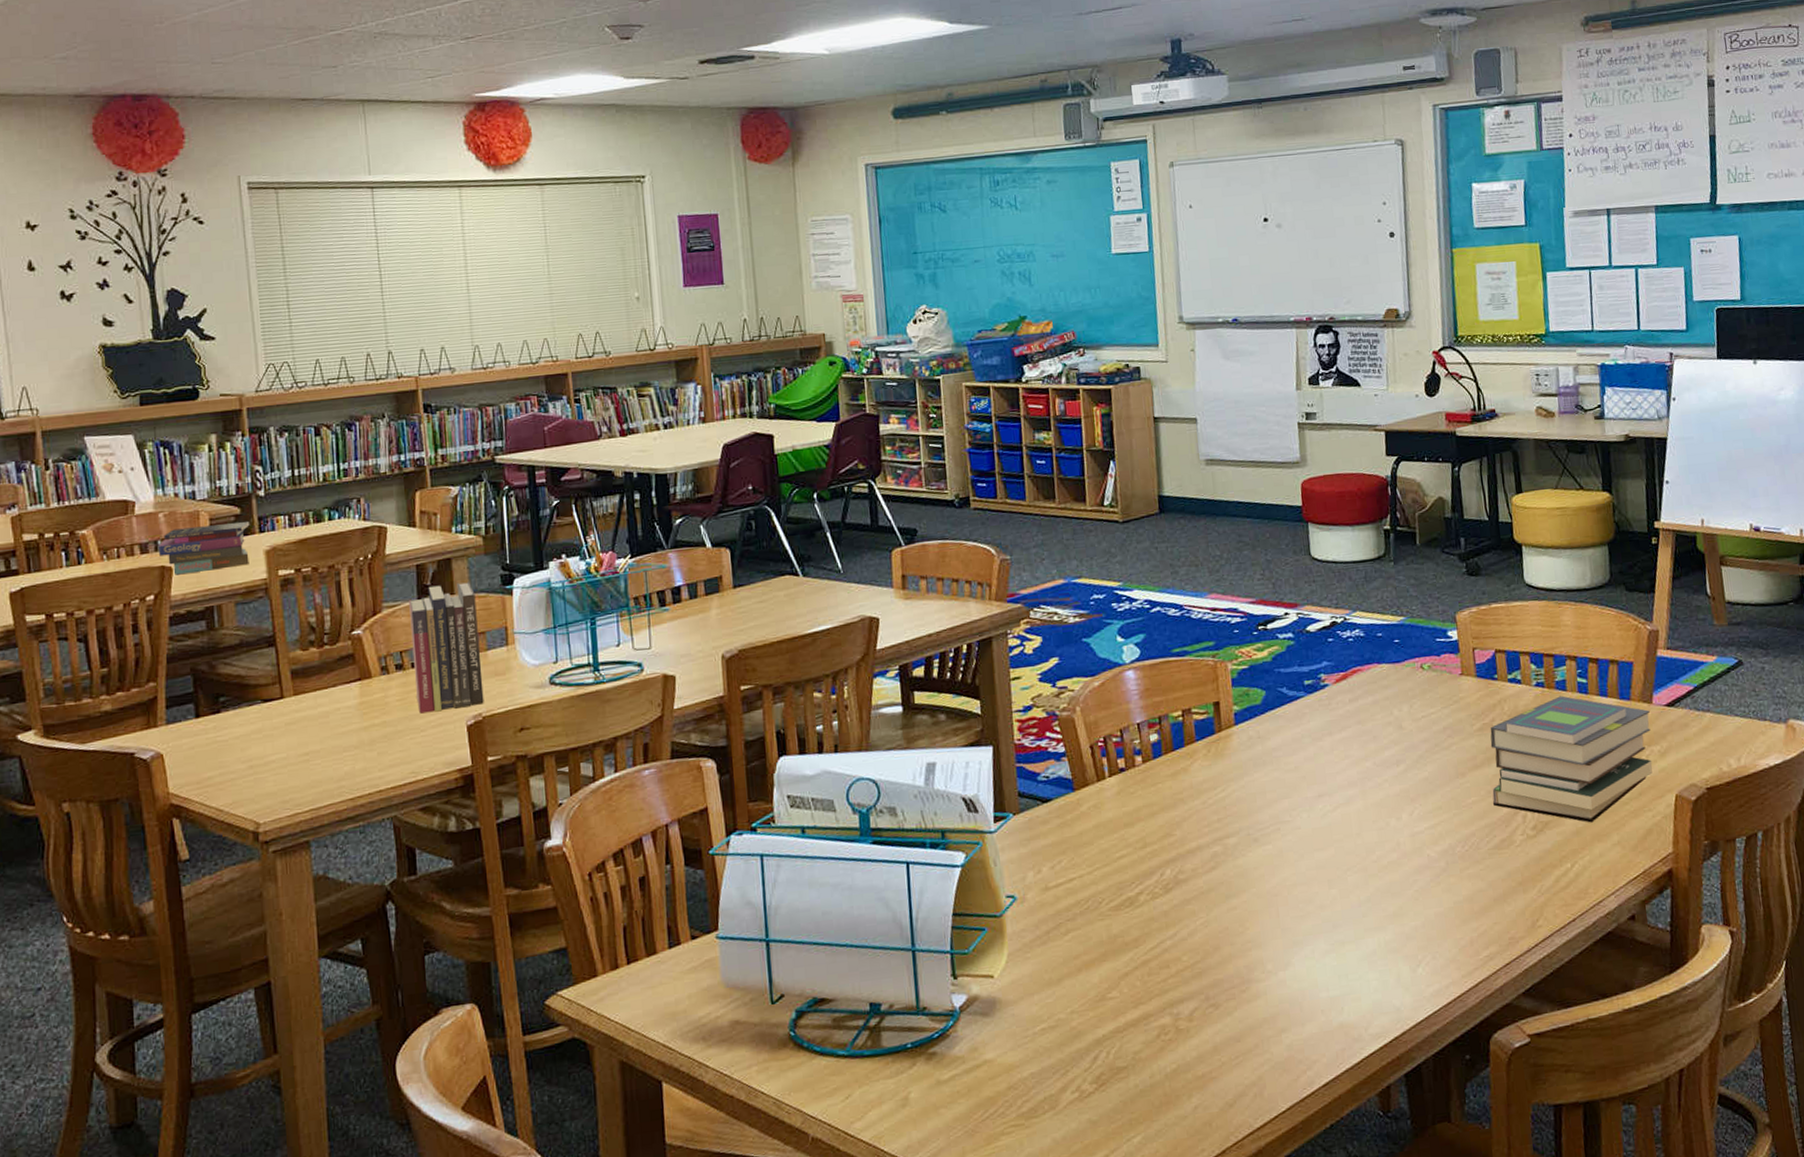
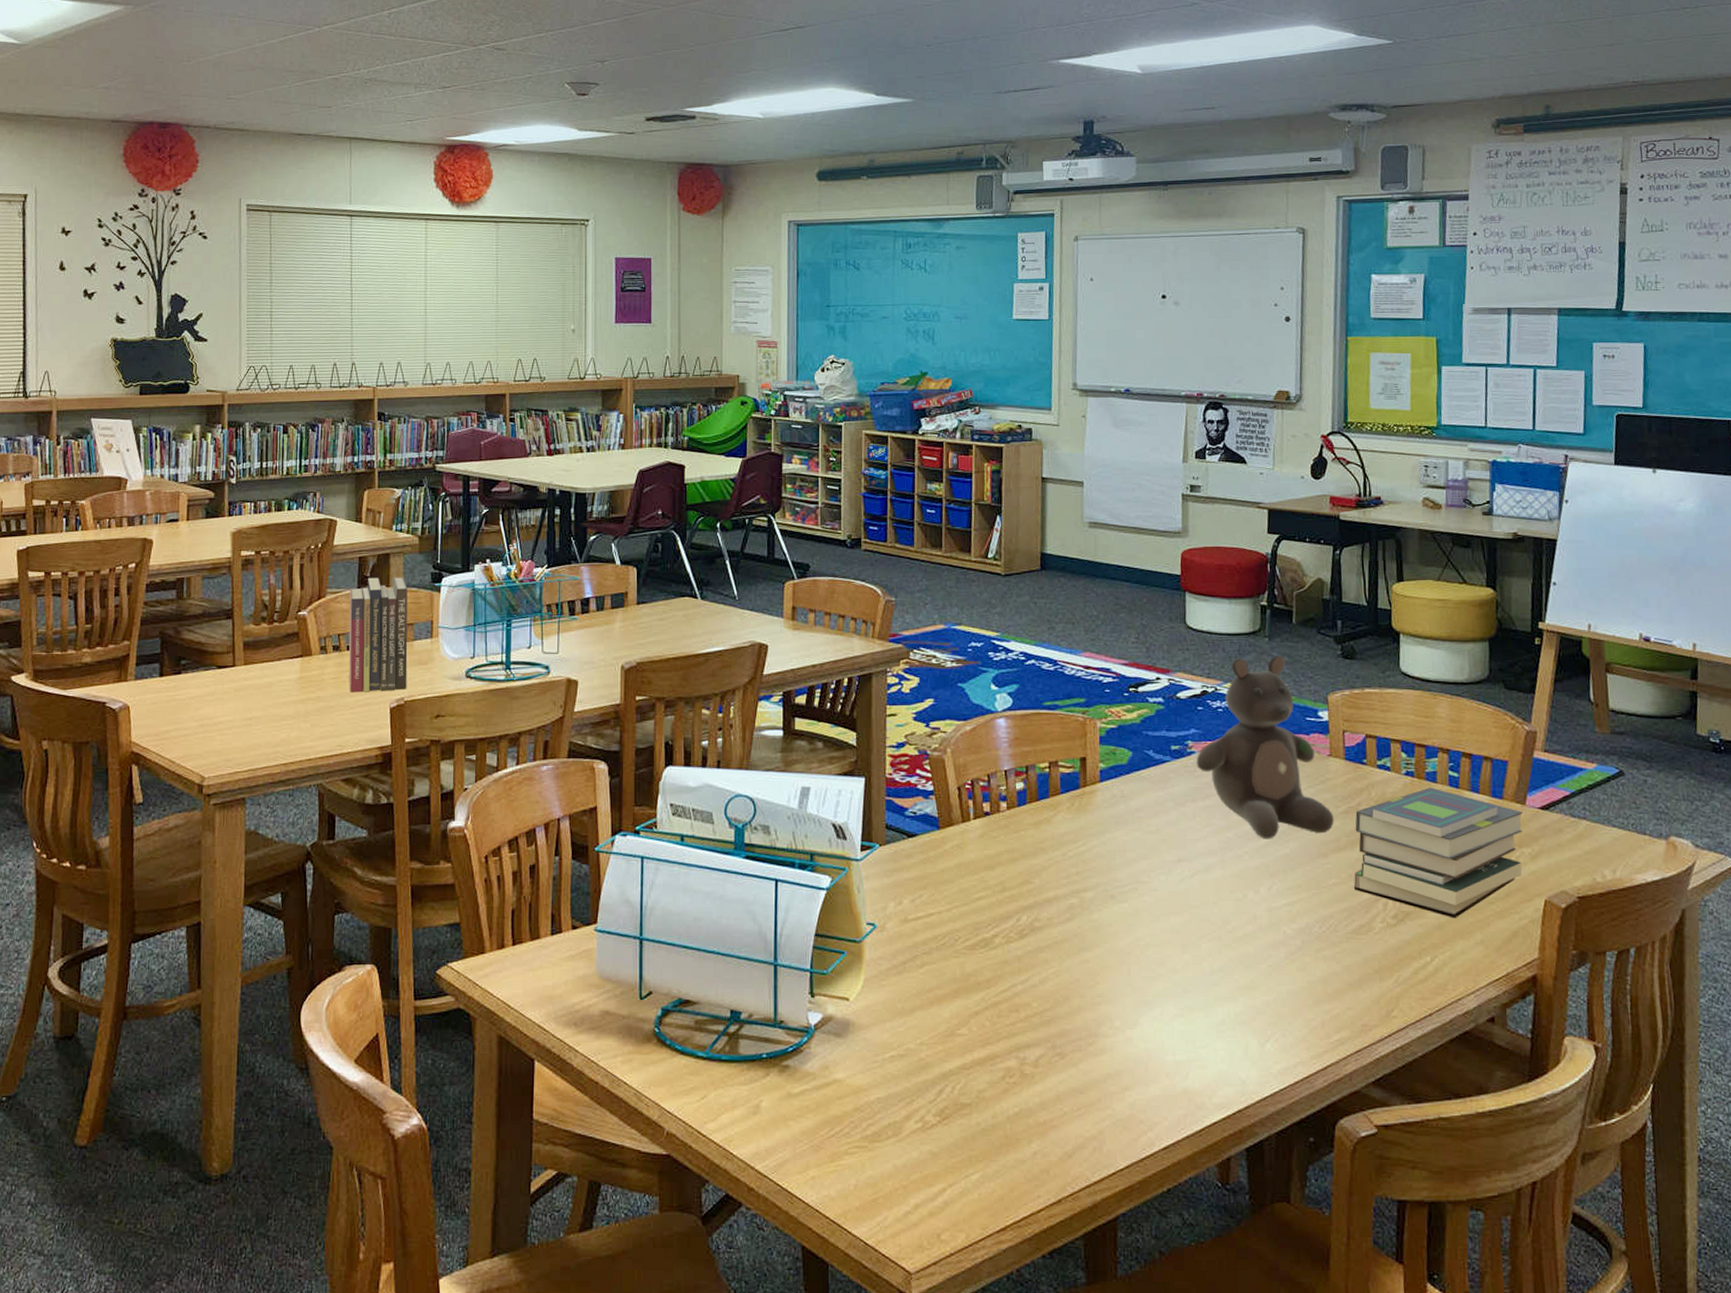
books: present [157,522,250,575] -> none [142,505,221,547]
stuffed animal: none [1330,578,1470,765] -> present [1196,655,1334,839]

